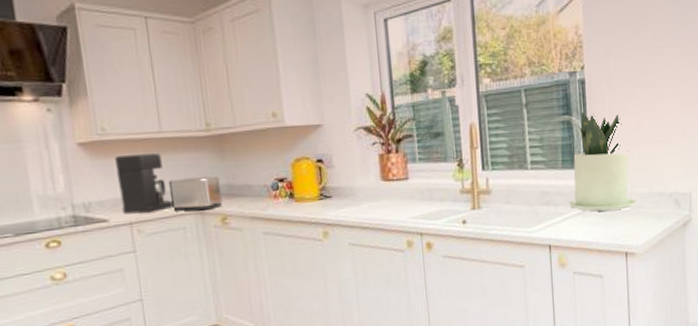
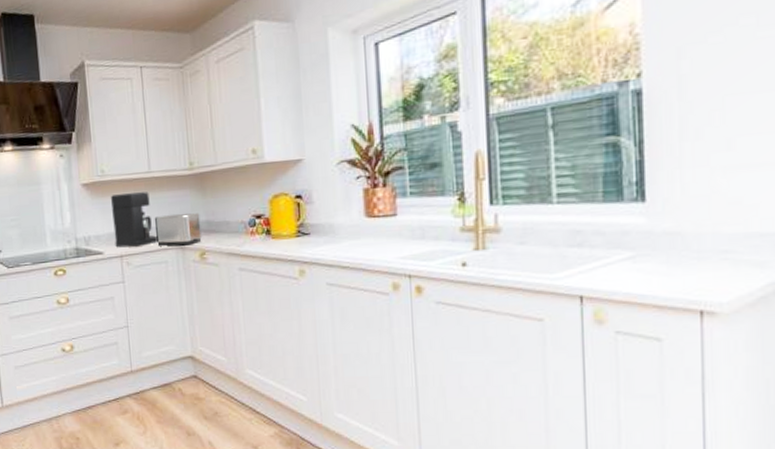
planter: present [569,113,637,212] -> none [612,131,722,257]

